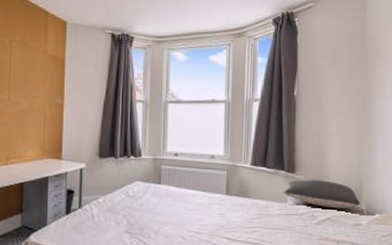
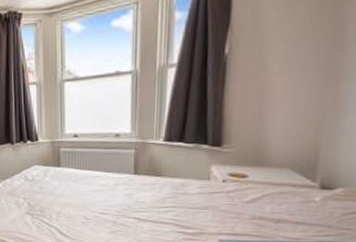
pillow: present [284,179,361,209] -> none [206,152,314,184]

